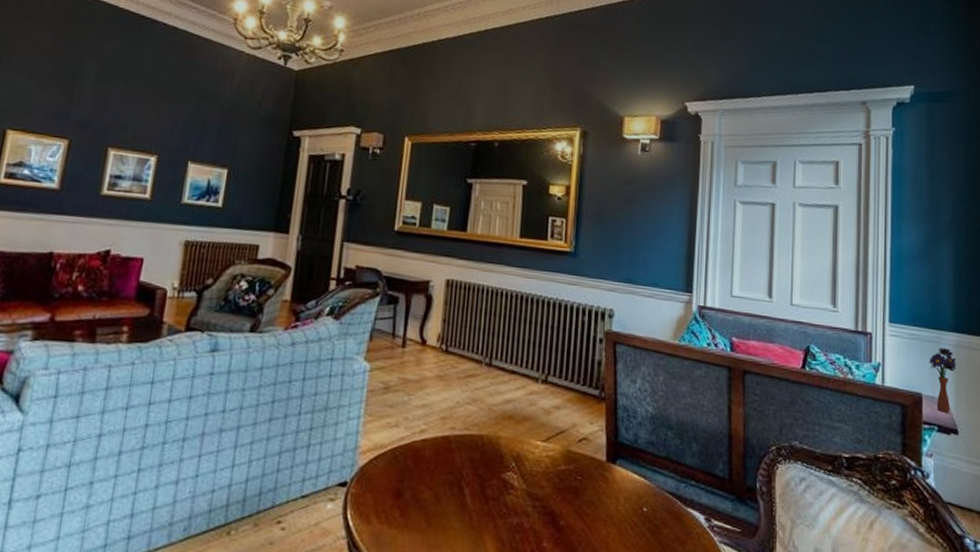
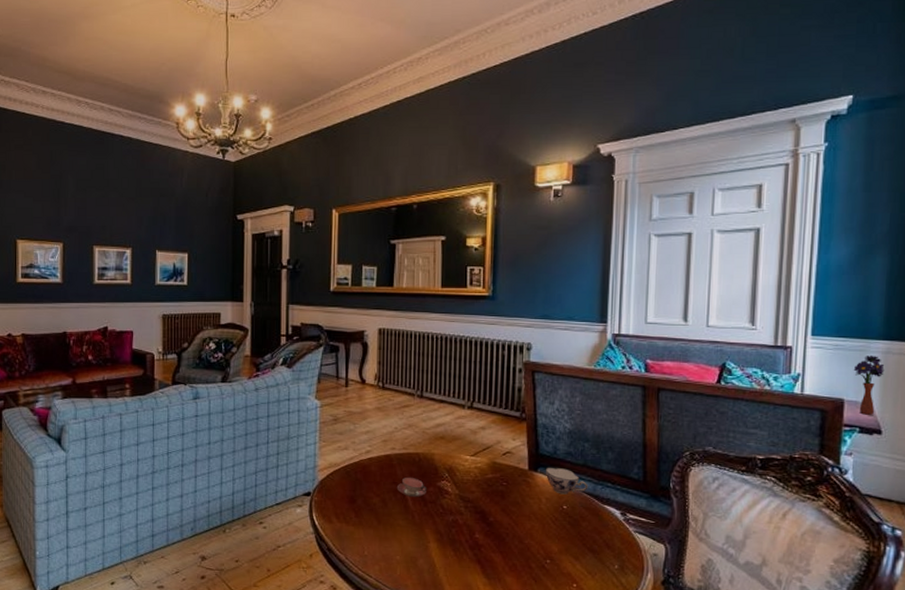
teacup: none [454,466,490,493] -> present [397,478,428,498]
teacup: none [624,458,671,494] -> present [545,467,588,495]

